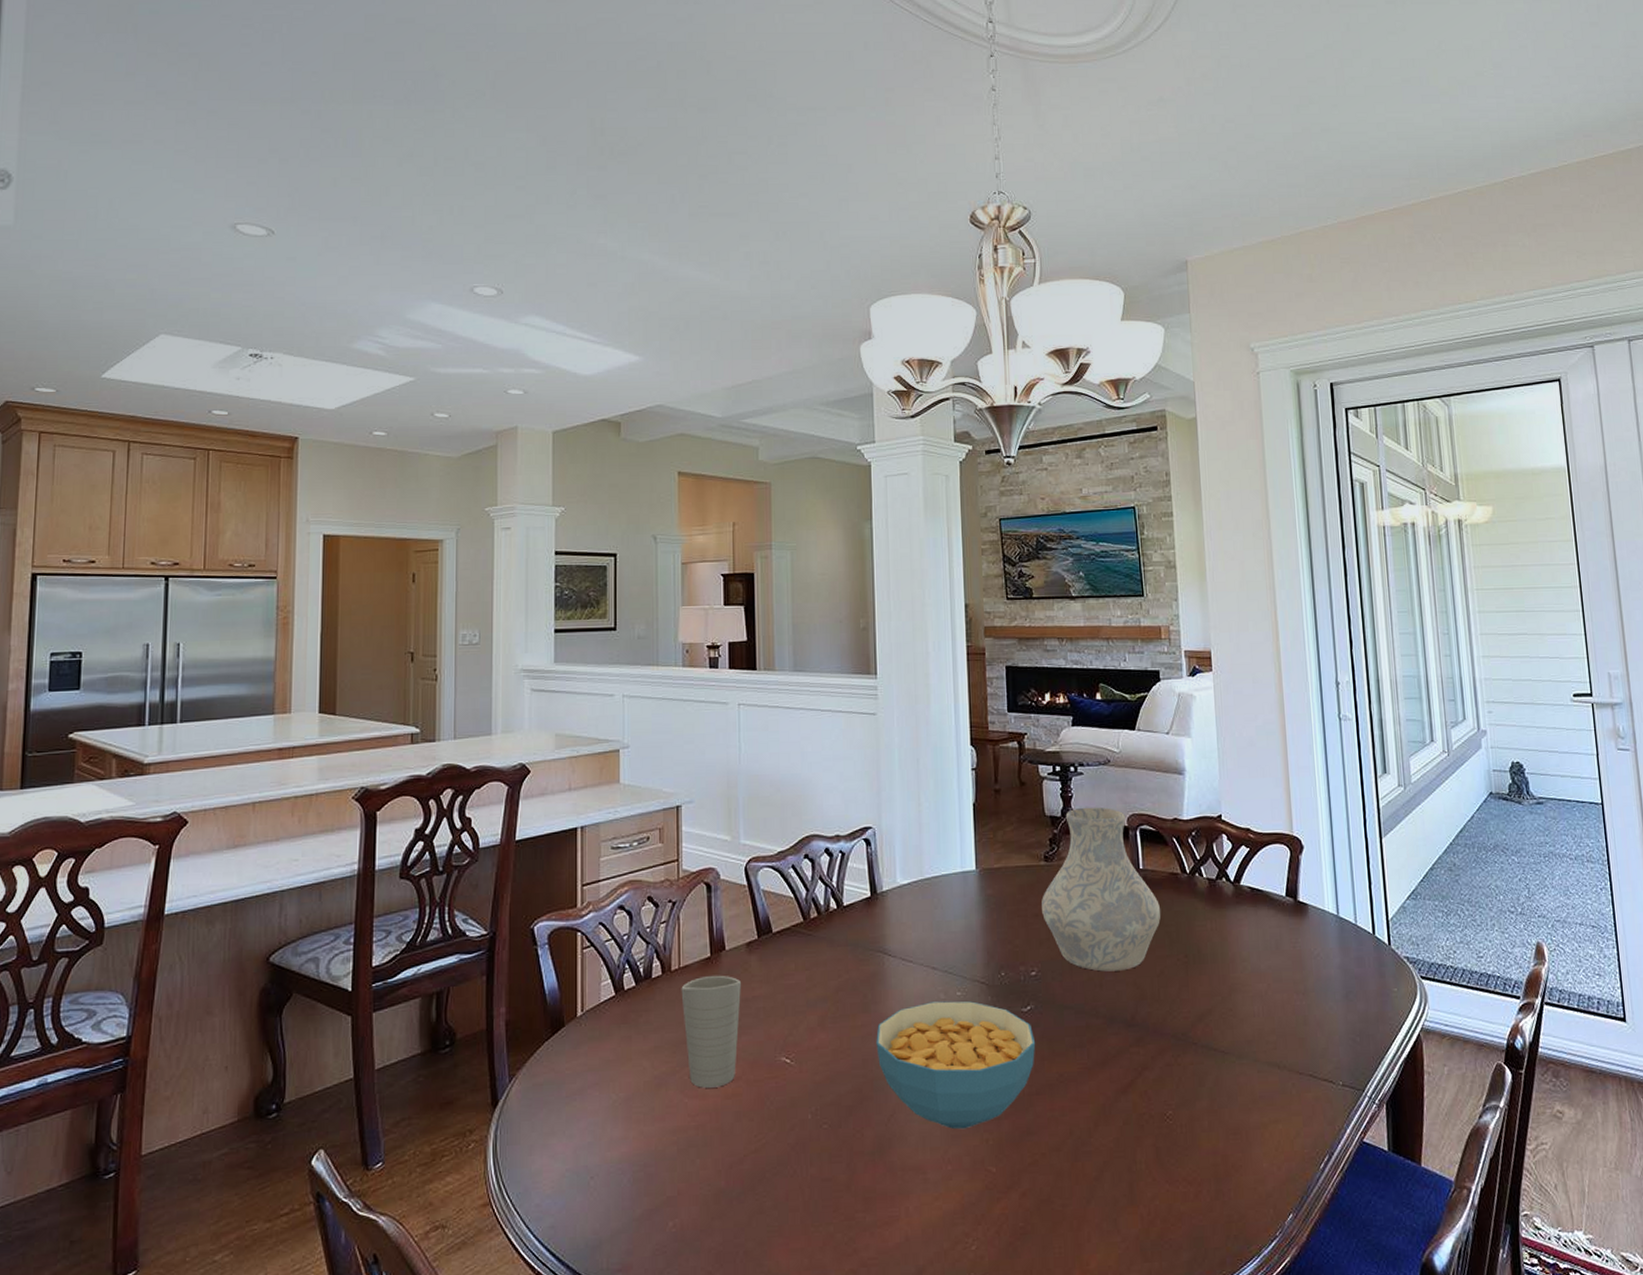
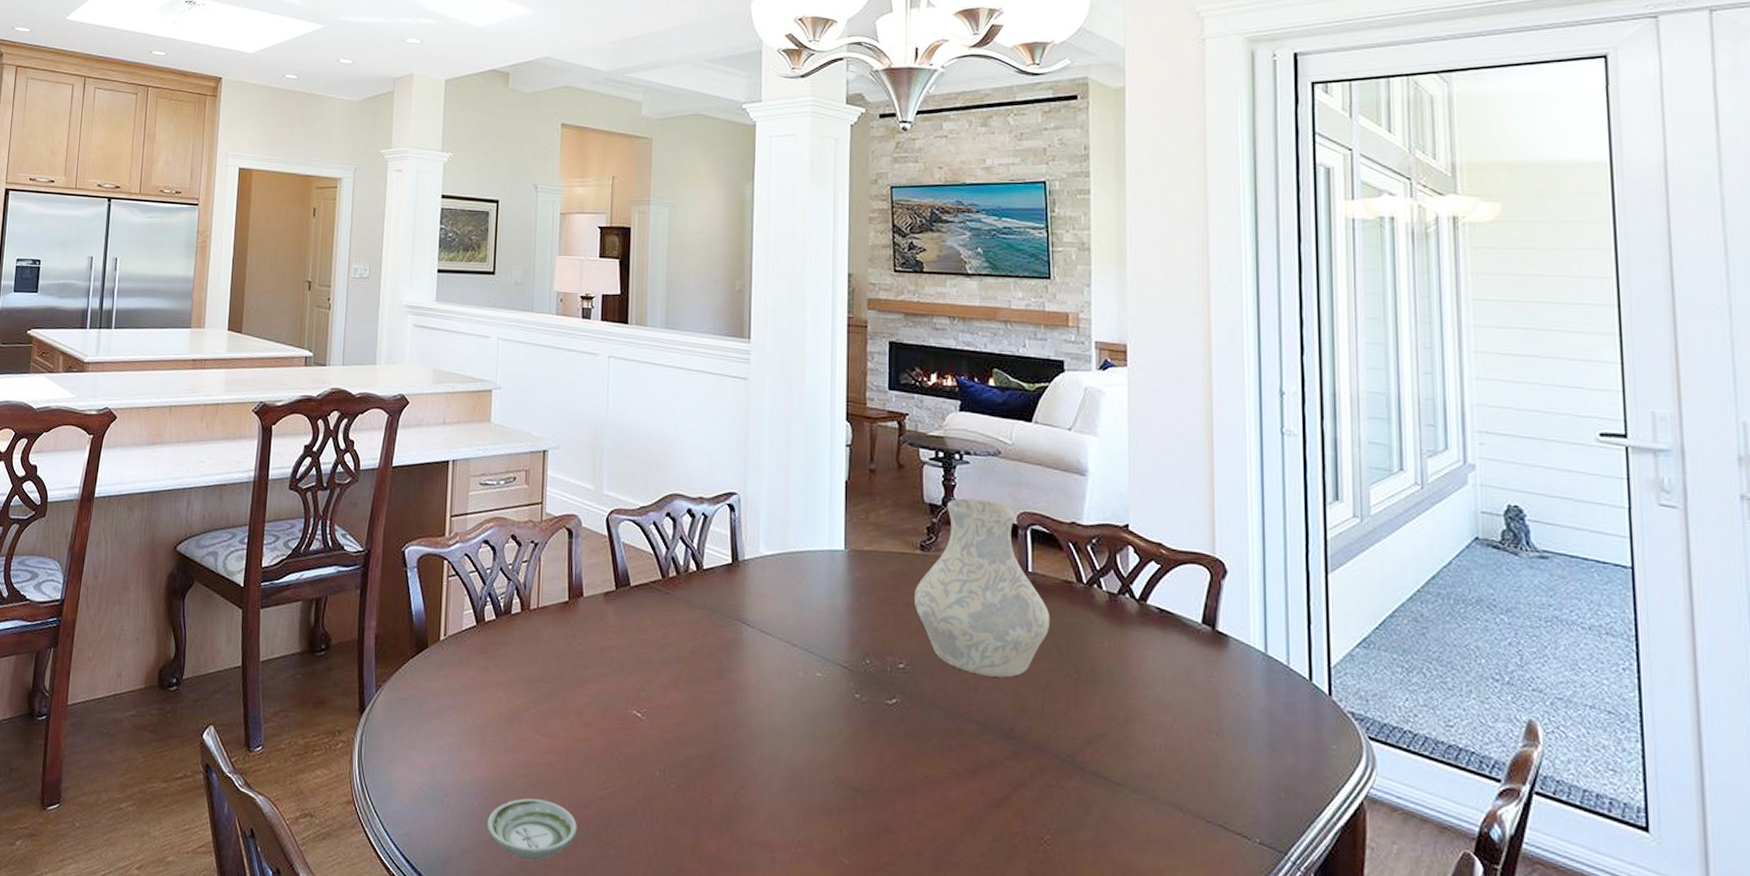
saucer: none [637,1163,732,1229] -> present [486,798,577,861]
cup: present [681,975,741,1088] -> none [538,619,597,730]
cereal bowl: present [876,1001,1036,1129] -> none [729,678,900,814]

